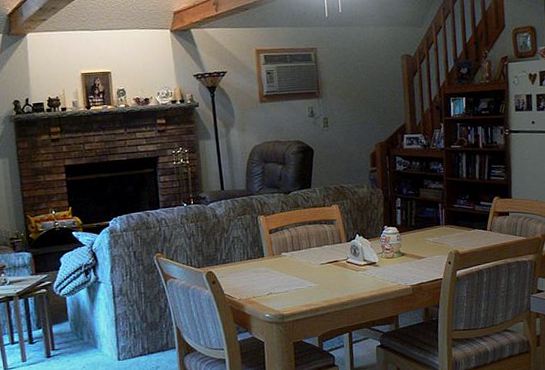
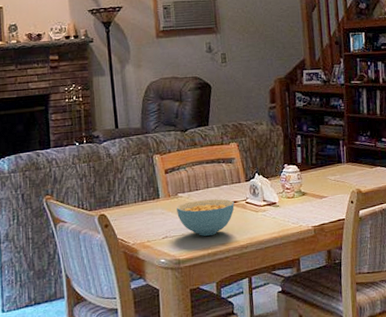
cereal bowl: none [280,258,336,293] -> present [177,199,235,236]

